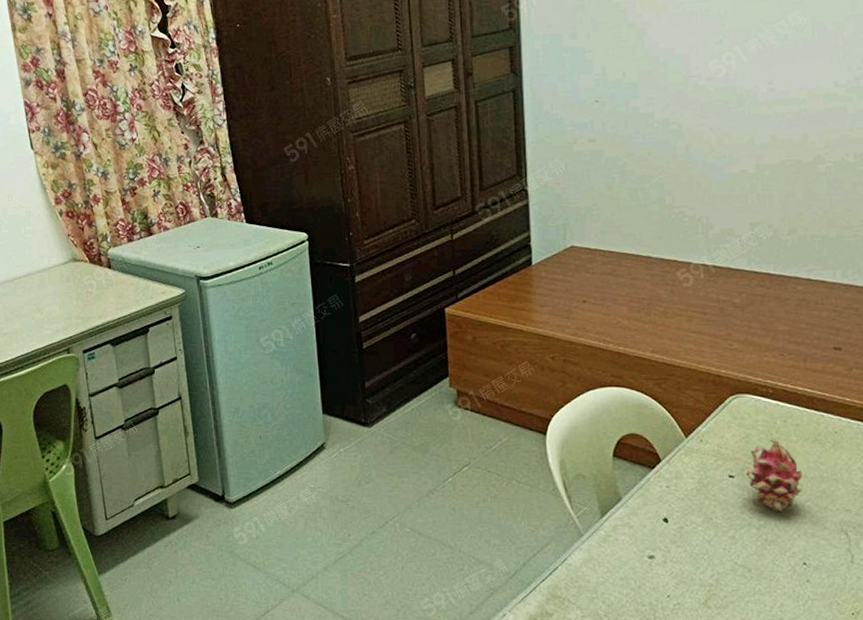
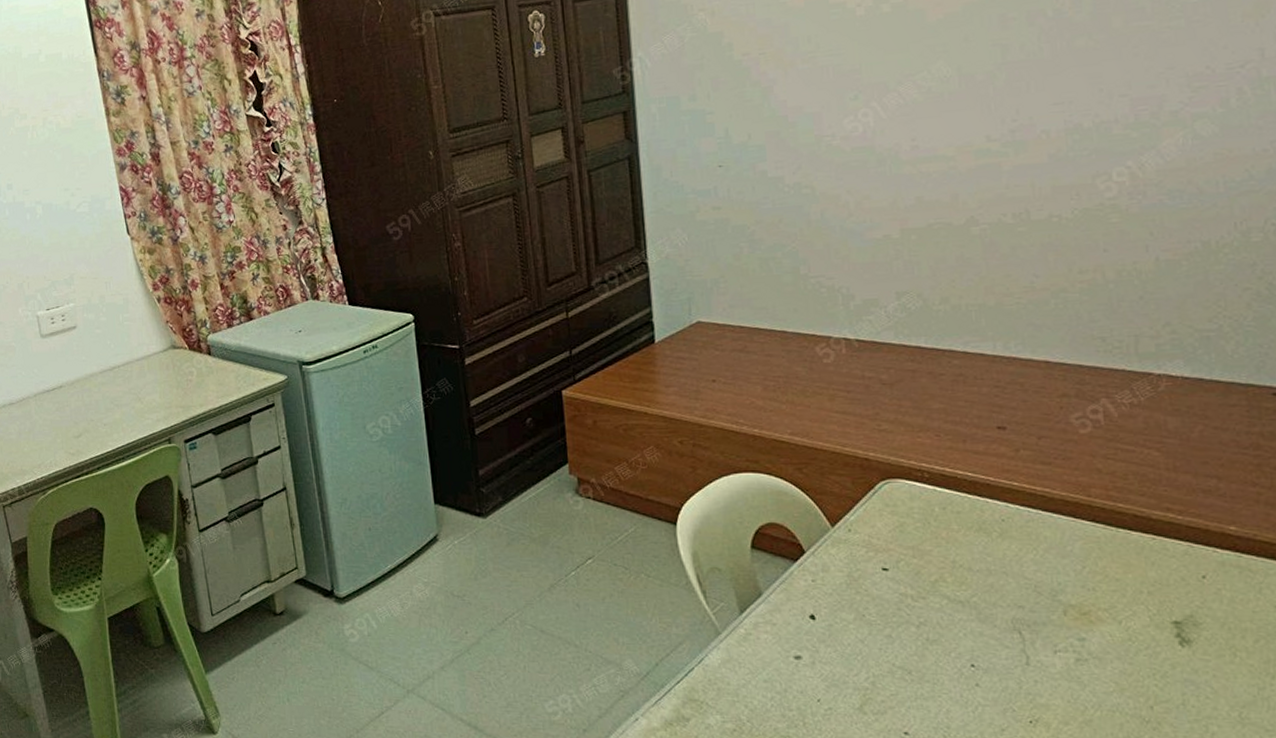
fruit: present [745,438,803,511] -> none [901,526,968,607]

